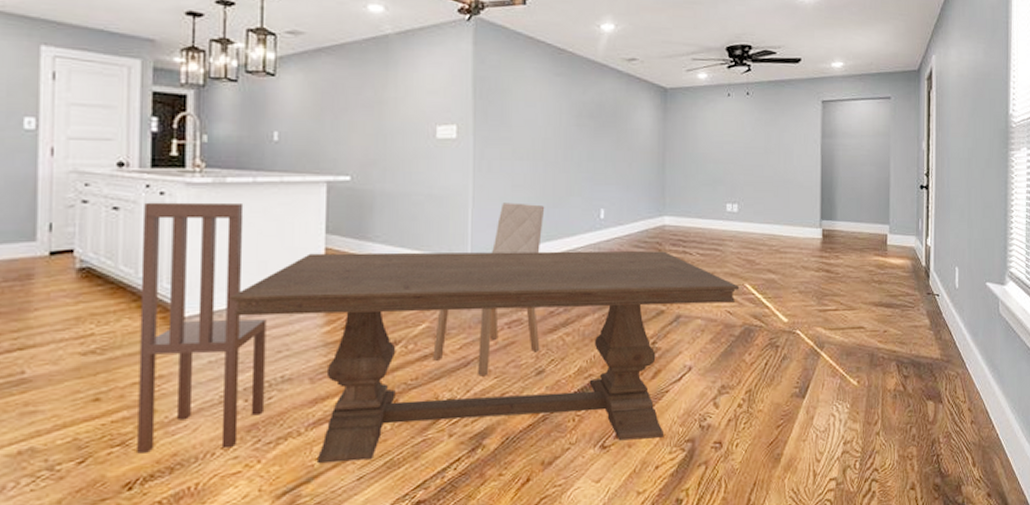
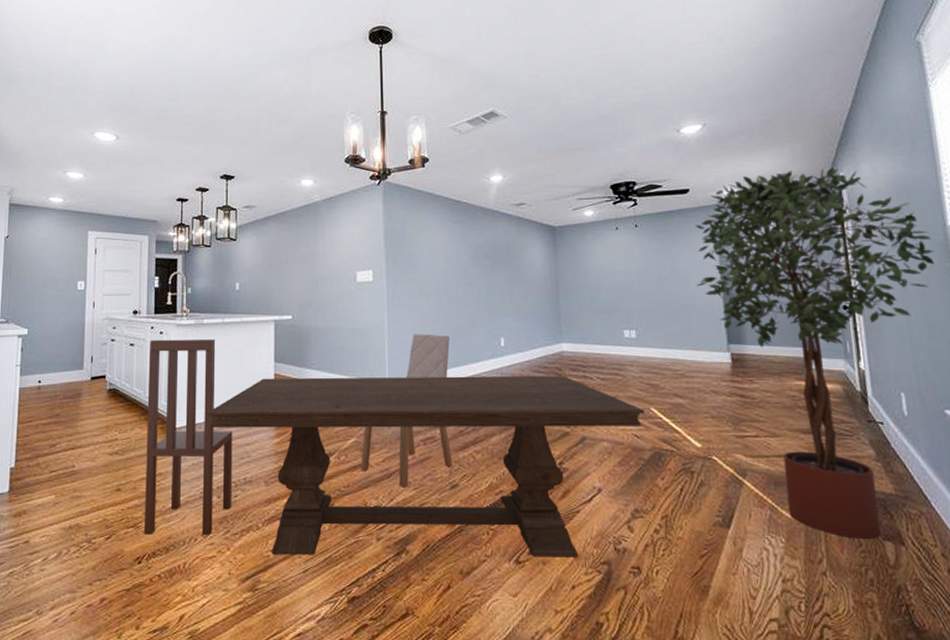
potted tree: none [799,48,996,401] -> present [695,167,935,539]

